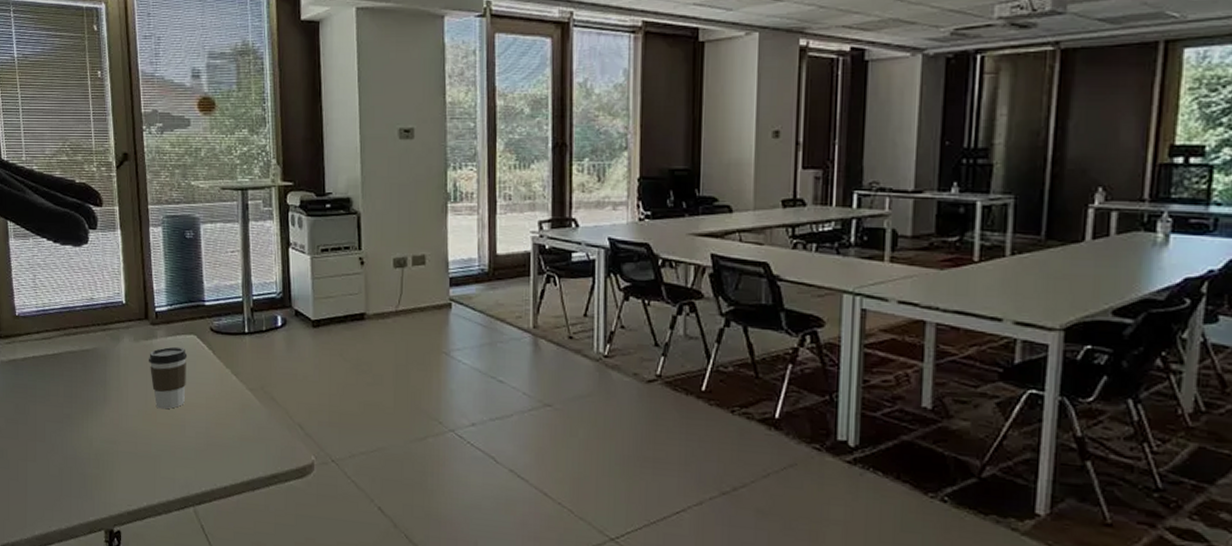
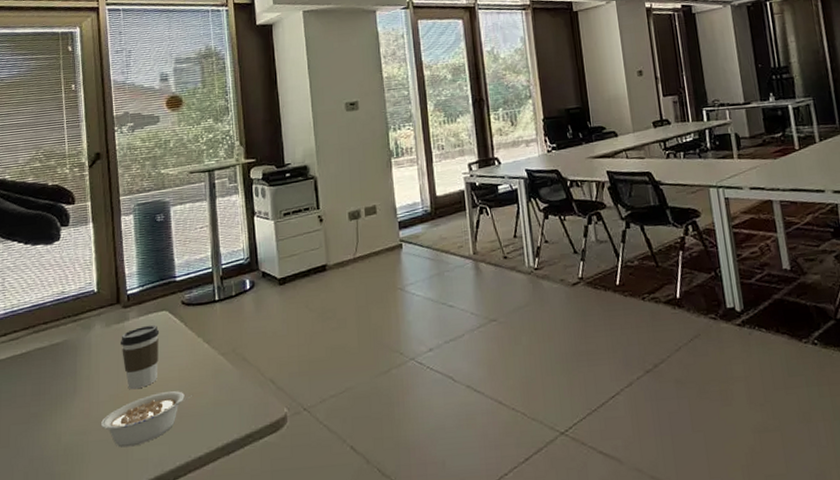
legume: none [129,417,219,464] -> present [100,391,192,448]

